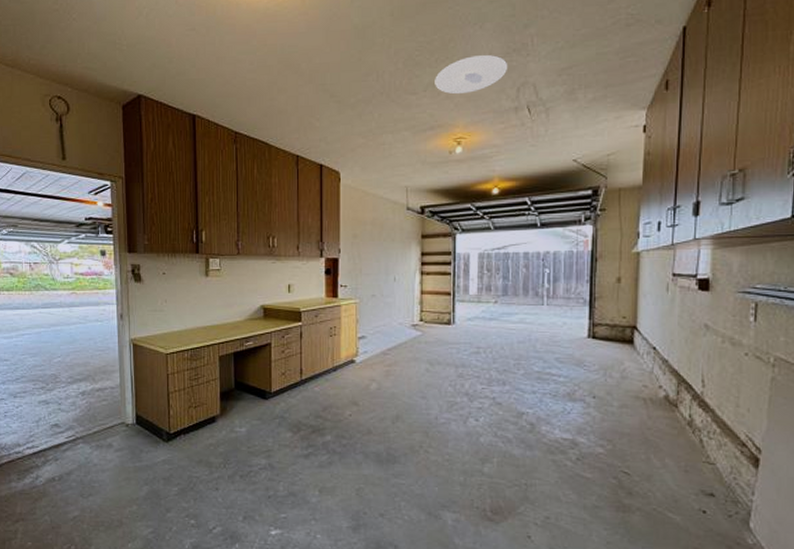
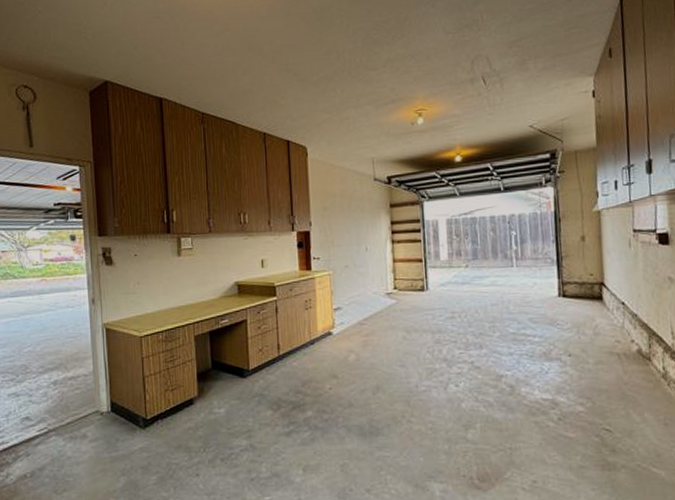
ceiling light: present [435,54,508,95] -> none [393,31,462,69]

